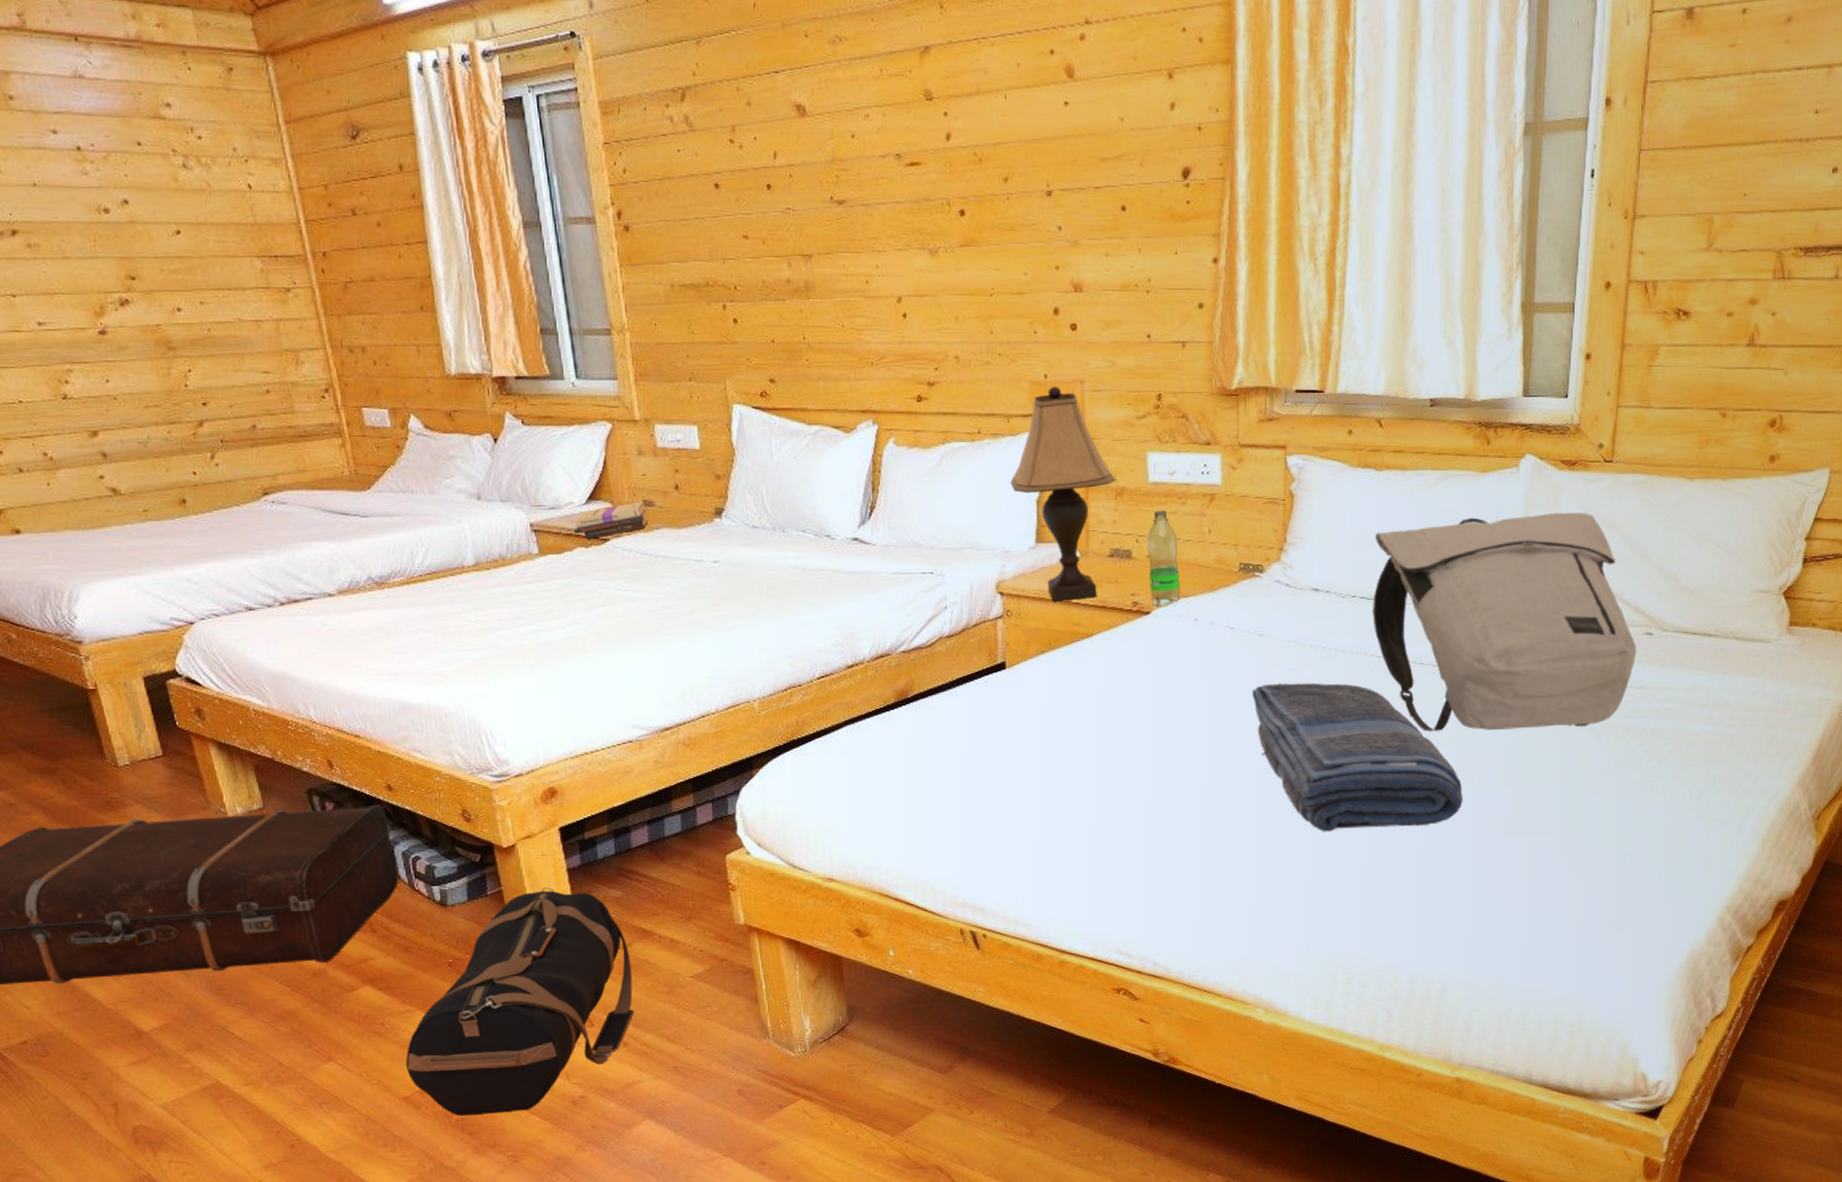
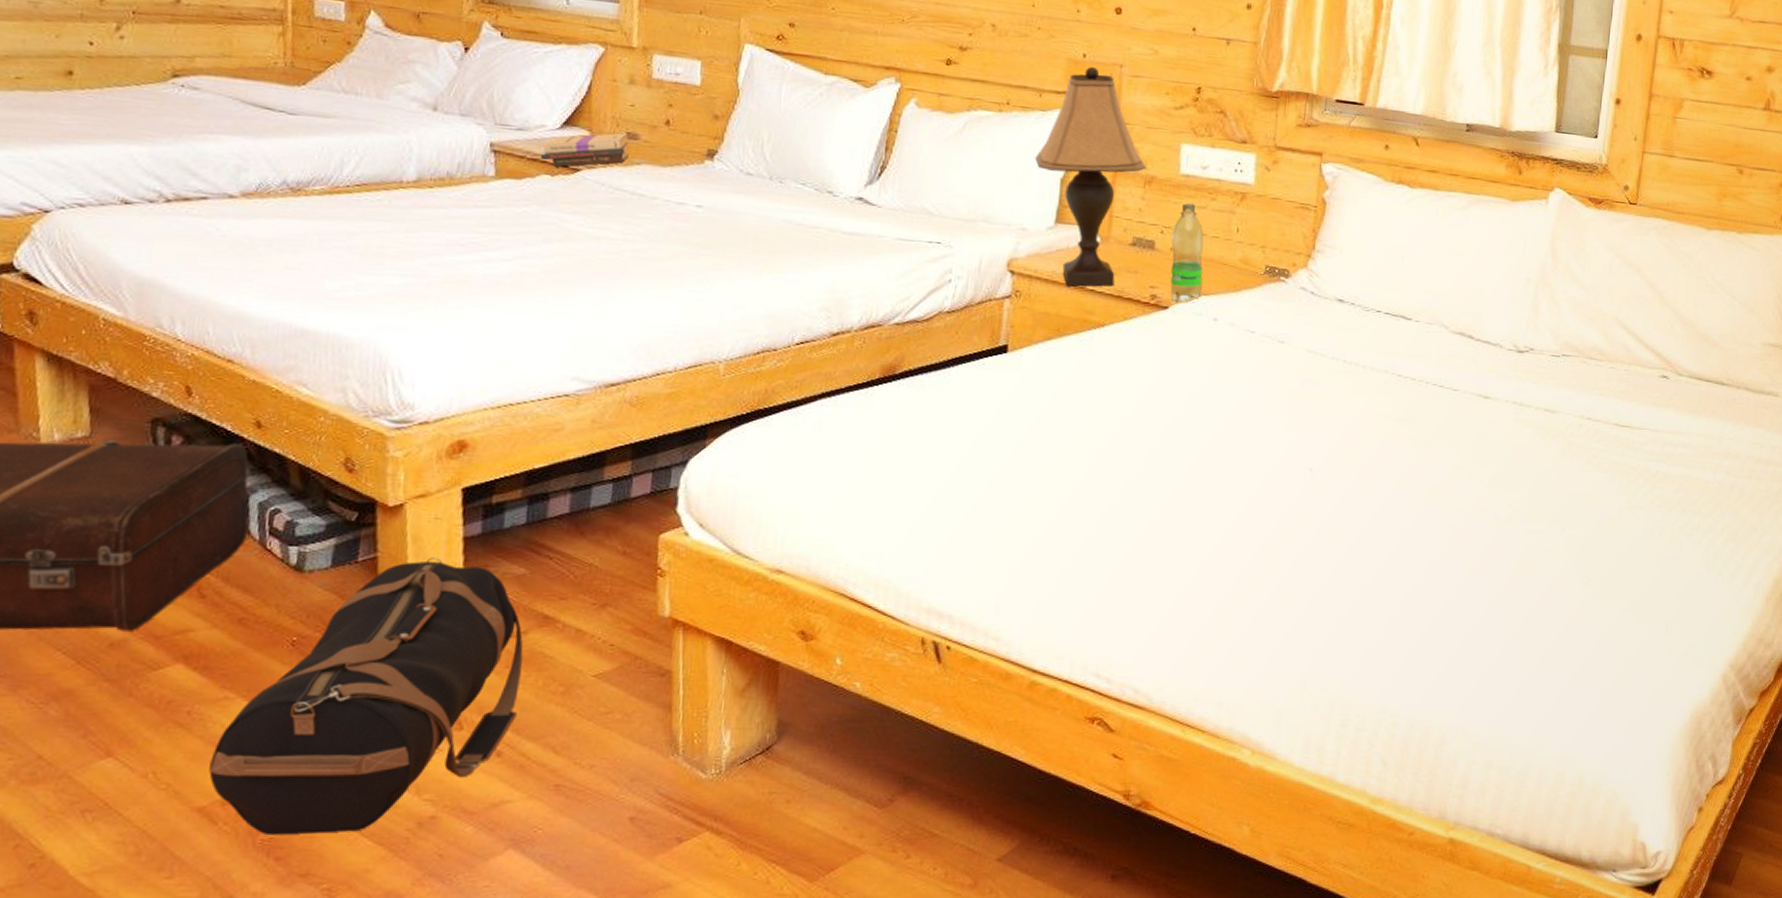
towel: present [1253,682,1463,832] -> none [1267,393,1475,557]
backpack: present [1373,512,1637,732] -> none [1396,244,1653,466]

